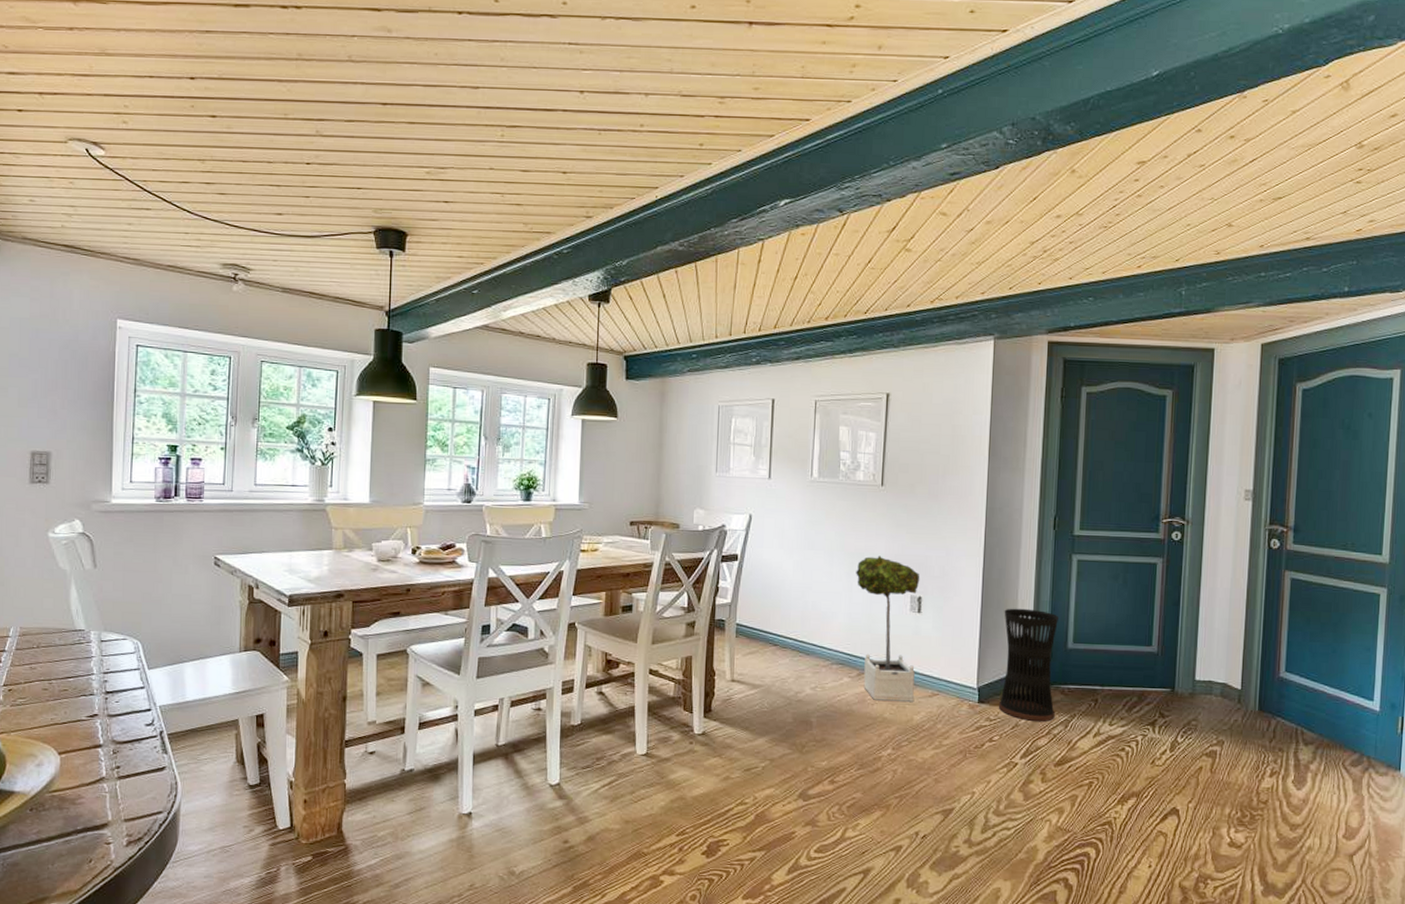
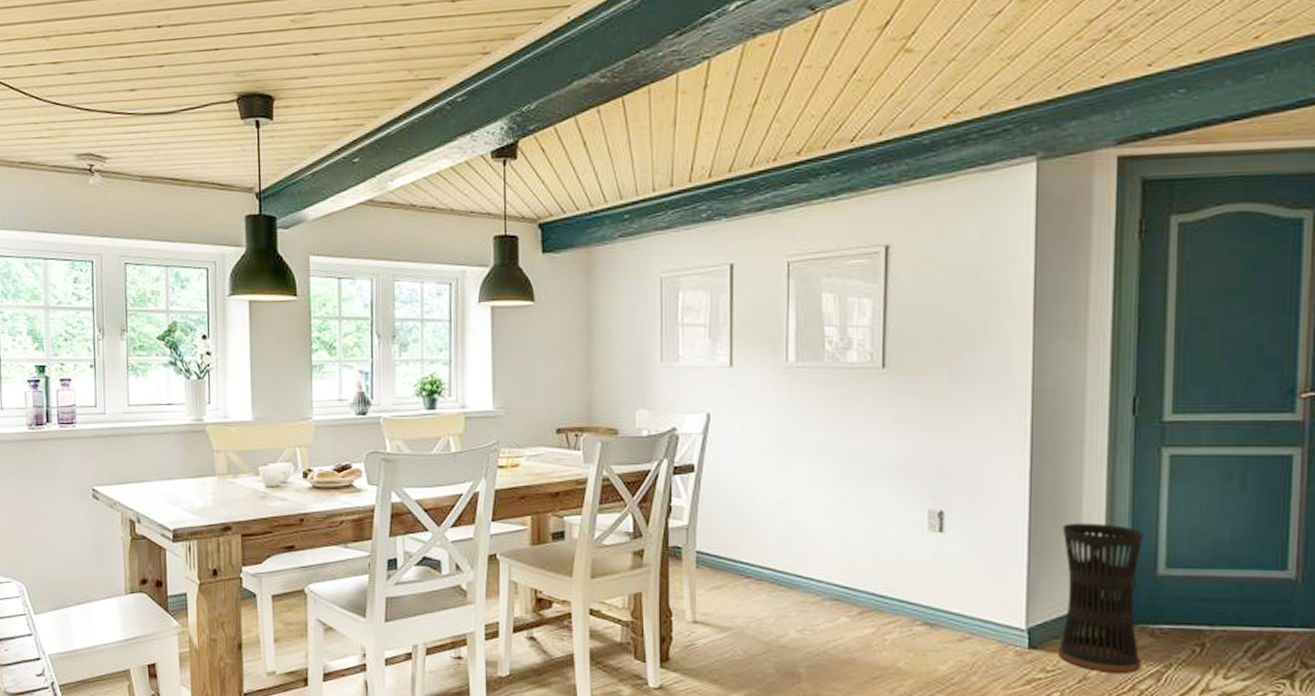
potted tree: present [856,556,920,702] -> none [852,459,941,648]

